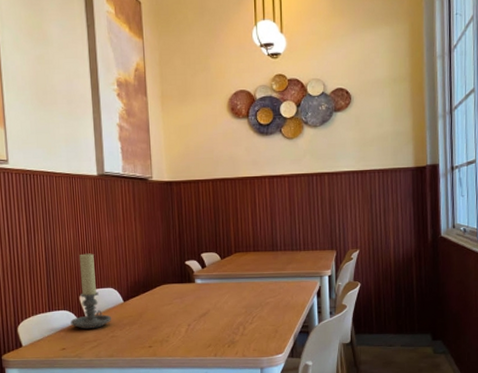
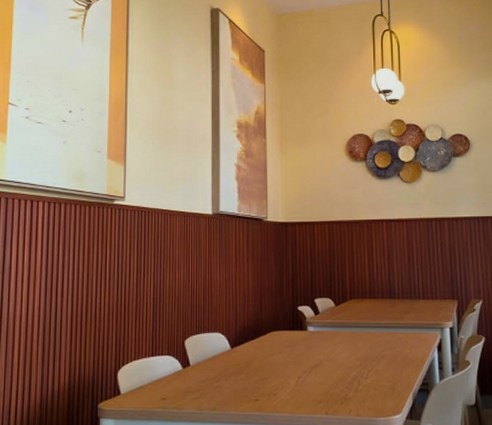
candle holder: present [70,252,112,329] -> none [173,293,218,377]

